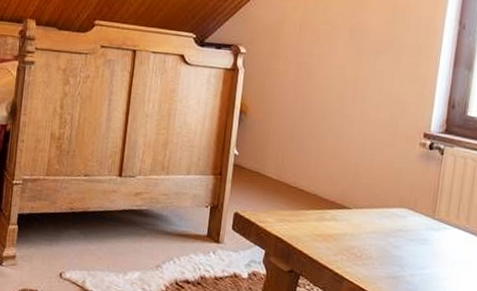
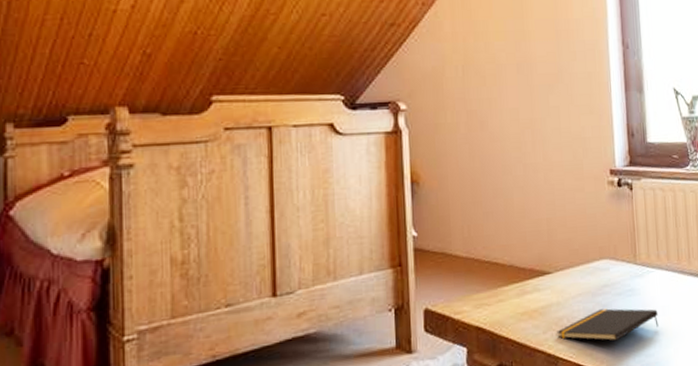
notepad: none [346,248,448,278] -> present [557,308,659,341]

